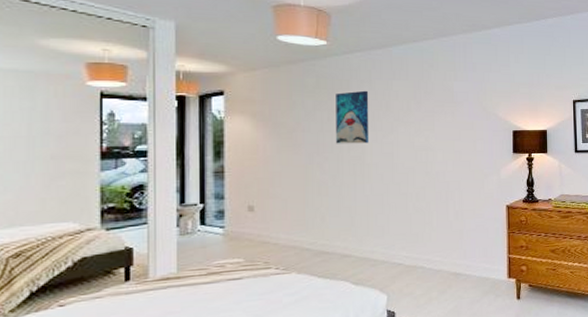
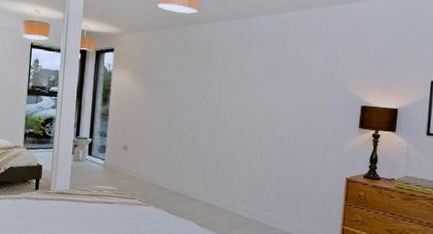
wall art: present [336,90,370,144] -> none [196,55,228,104]

